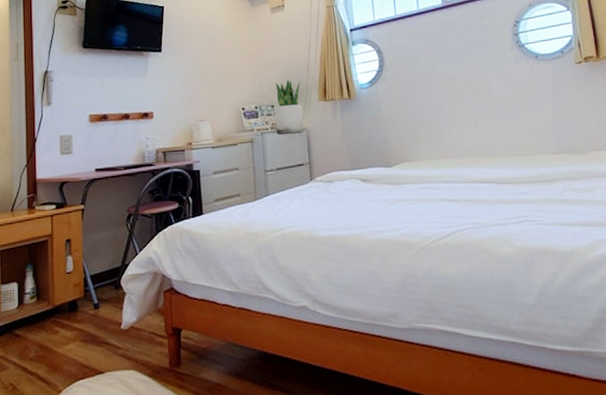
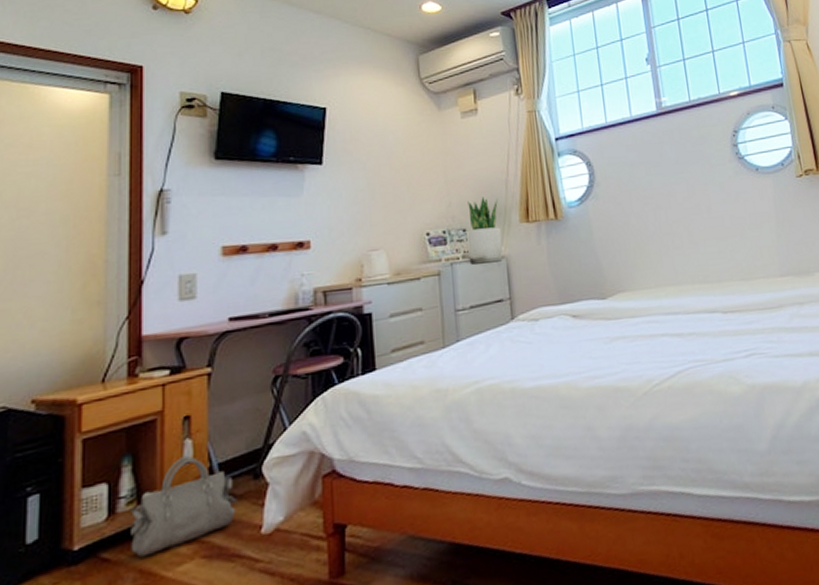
shoulder bag: none [33,269,104,336] -> present [131,456,238,558]

